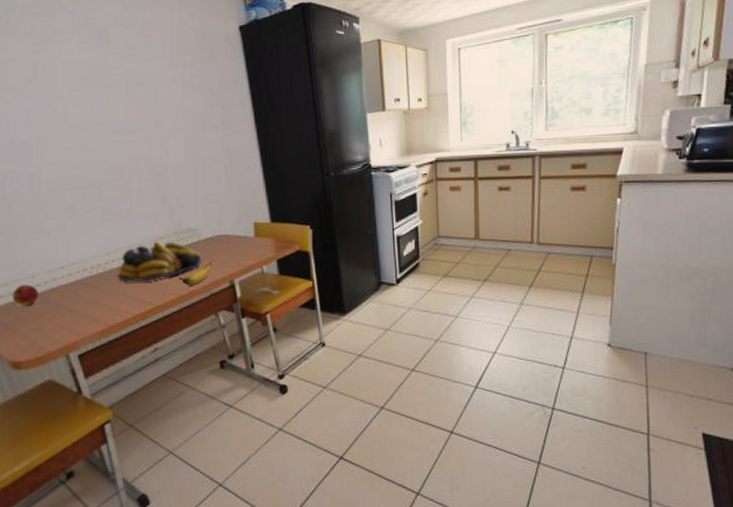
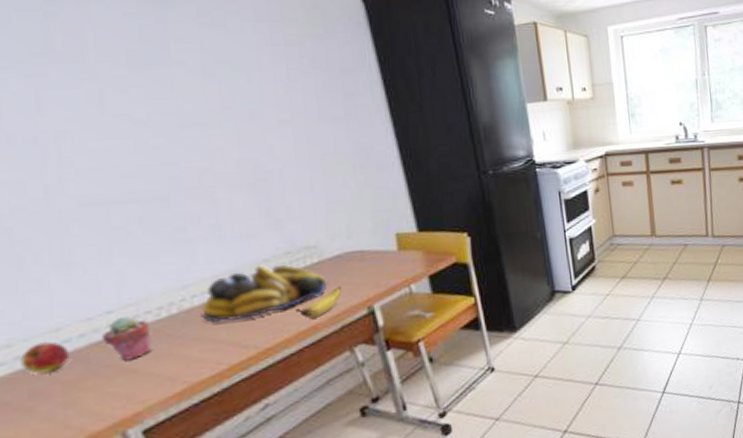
potted succulent: none [58,271,87,303] -> present [102,316,153,361]

